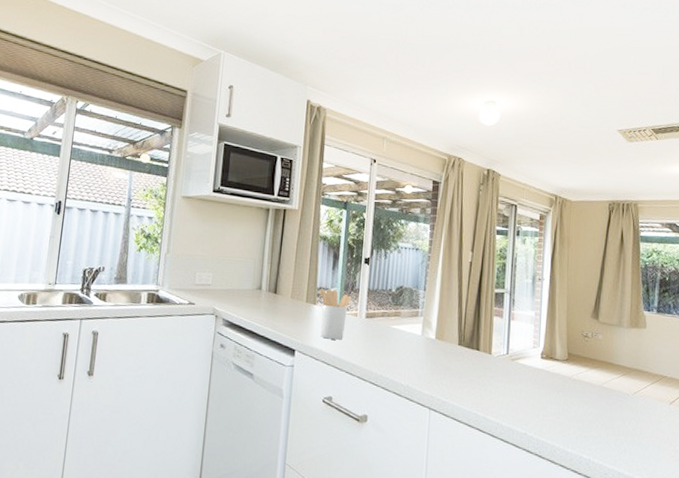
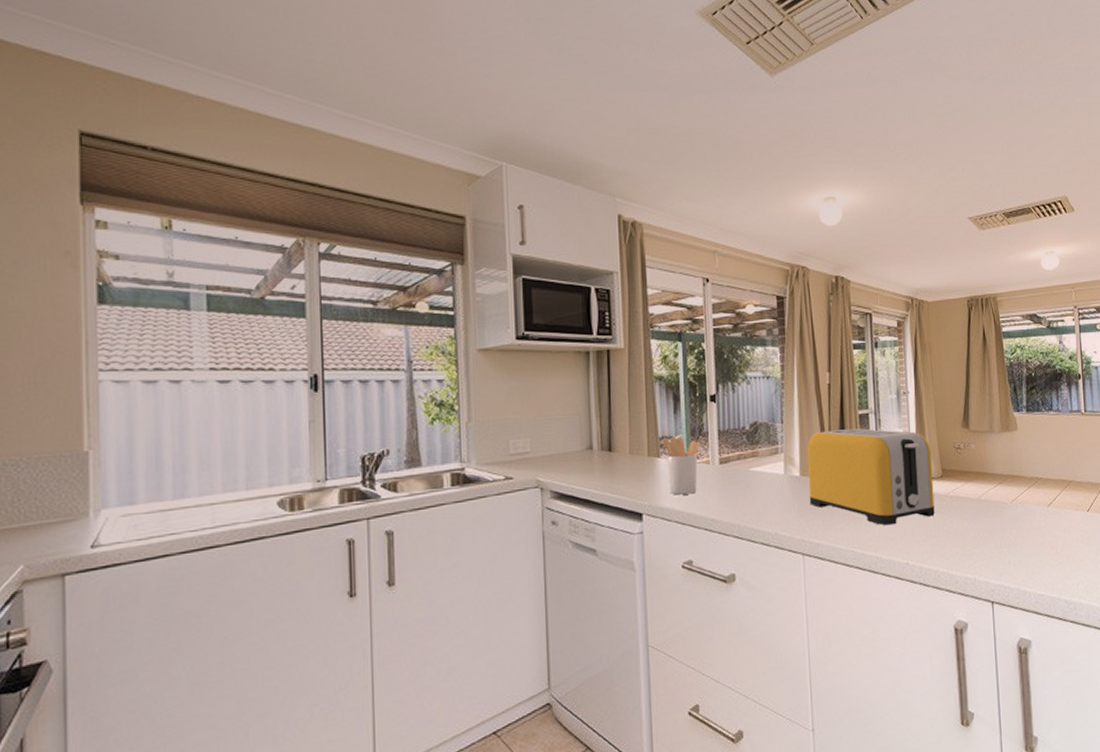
toaster: none [441,302,560,396] -> present [807,428,935,526]

